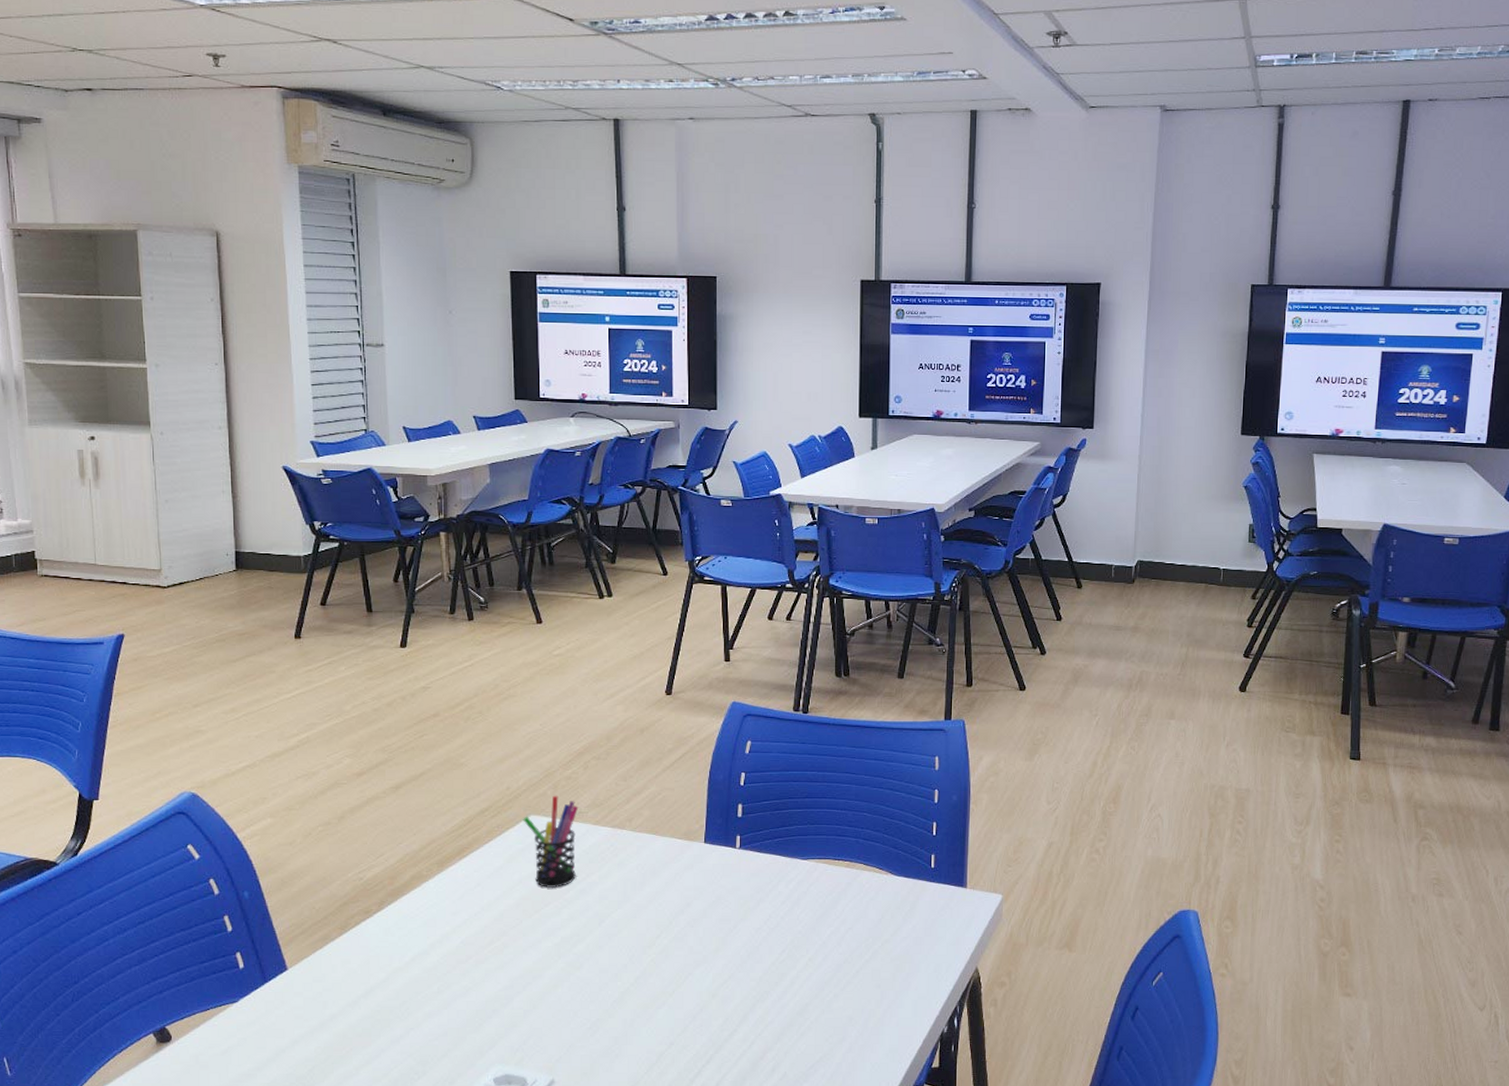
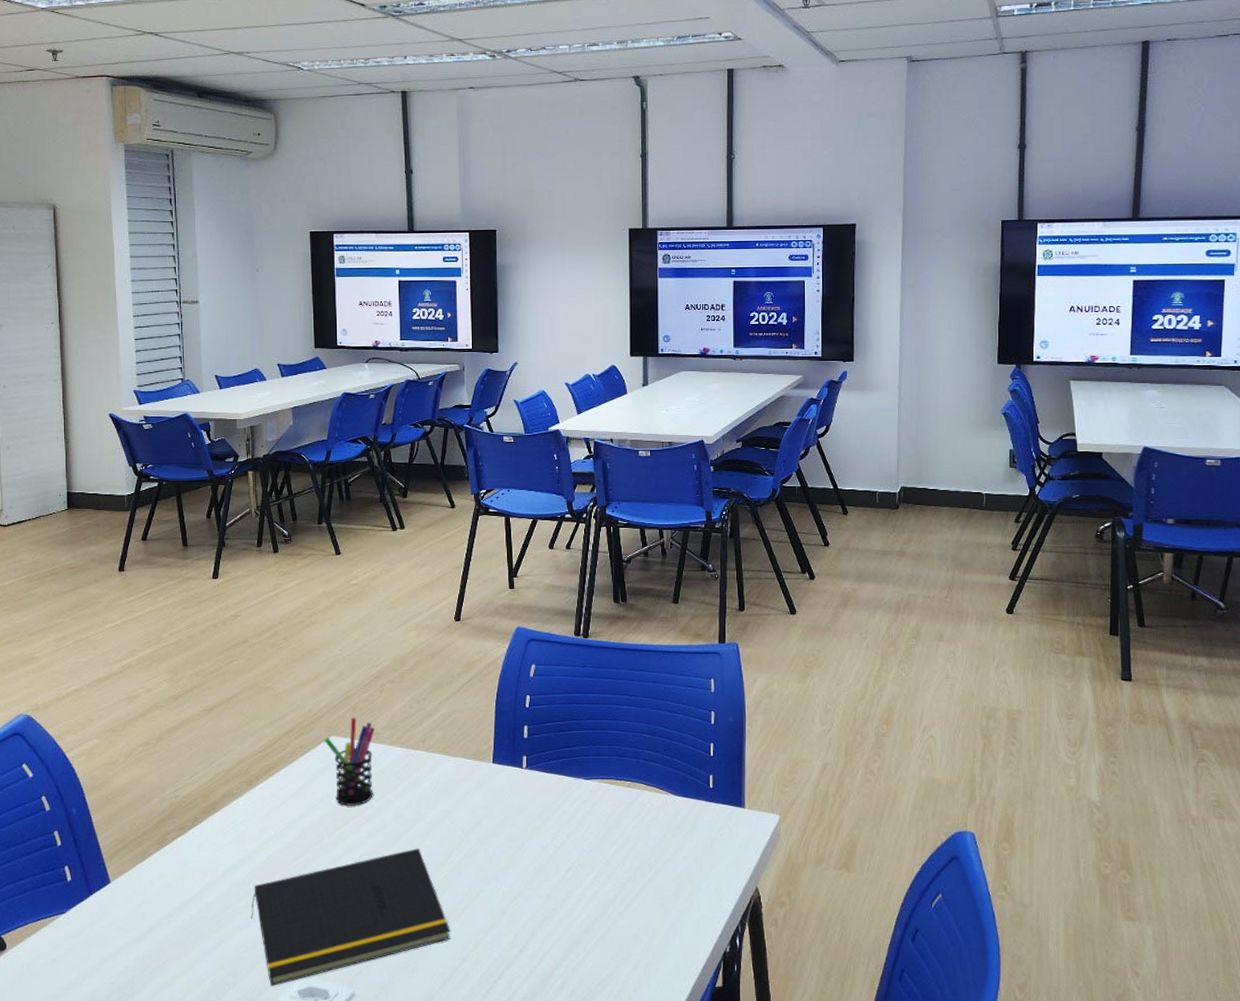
notepad: none [442,931,657,1075] -> present [251,848,450,987]

